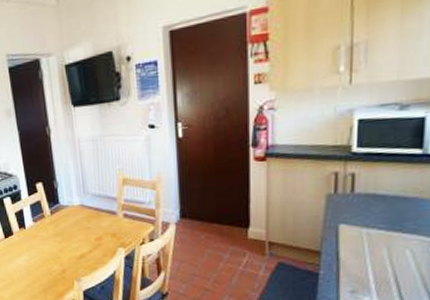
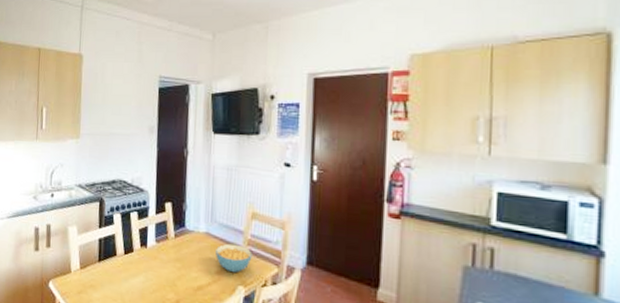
cereal bowl: none [91,211,128,237] -> present [214,243,253,273]

